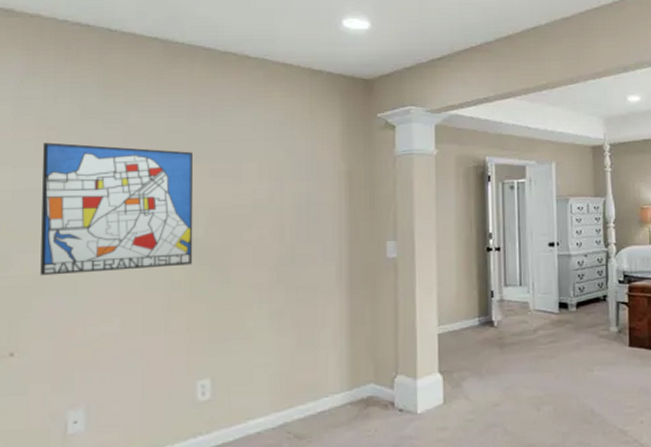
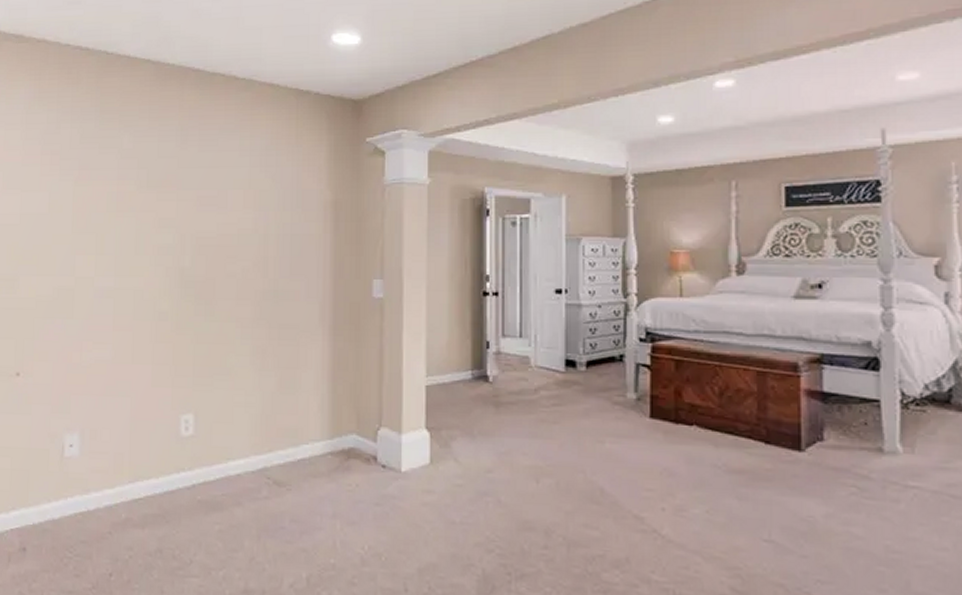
wall art: present [40,142,194,276] -> none [43,167,181,299]

